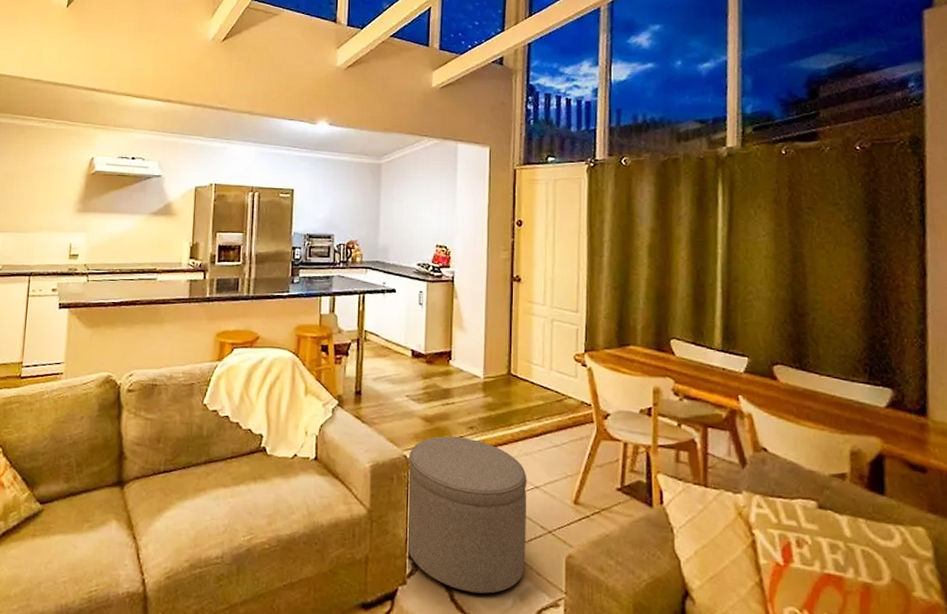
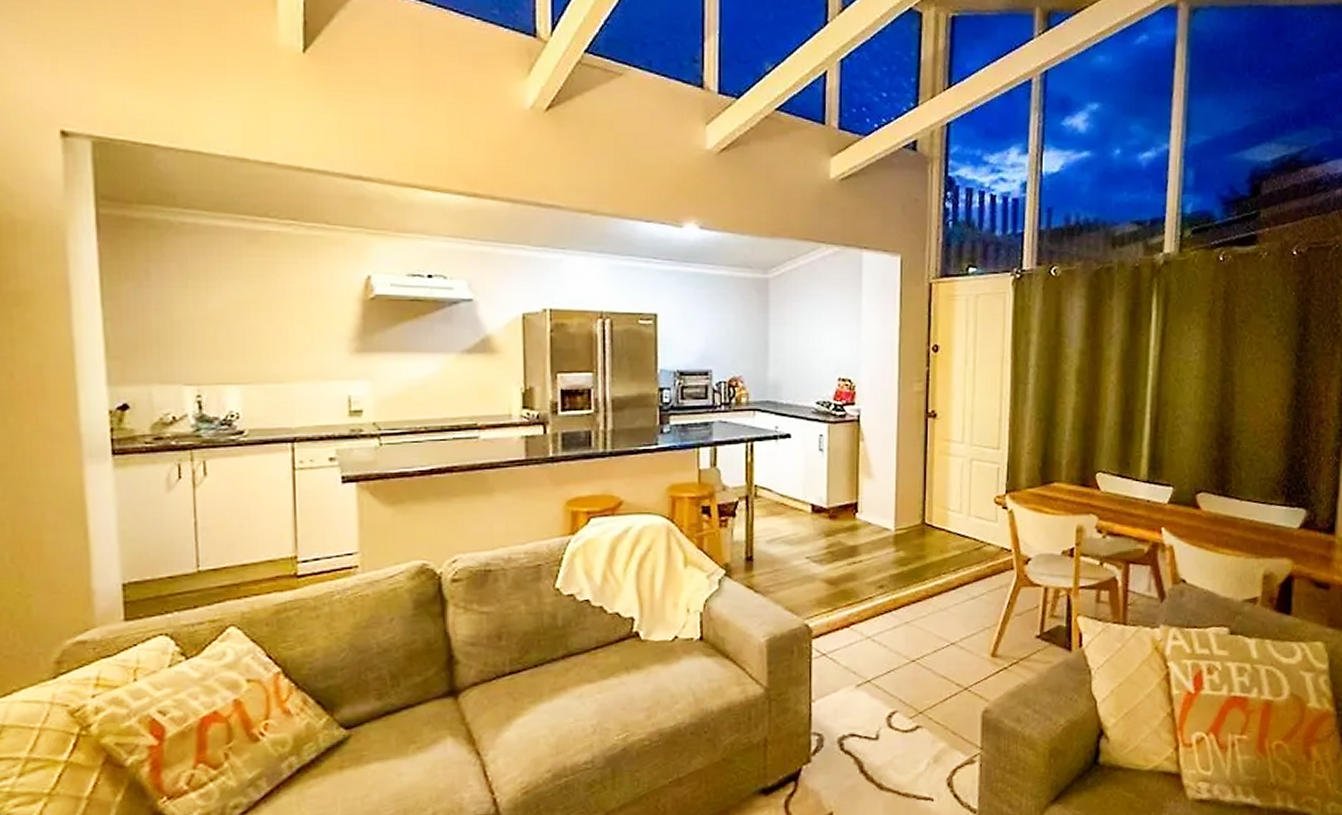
ottoman: present [406,436,527,594] -> none [810,598,943,762]

